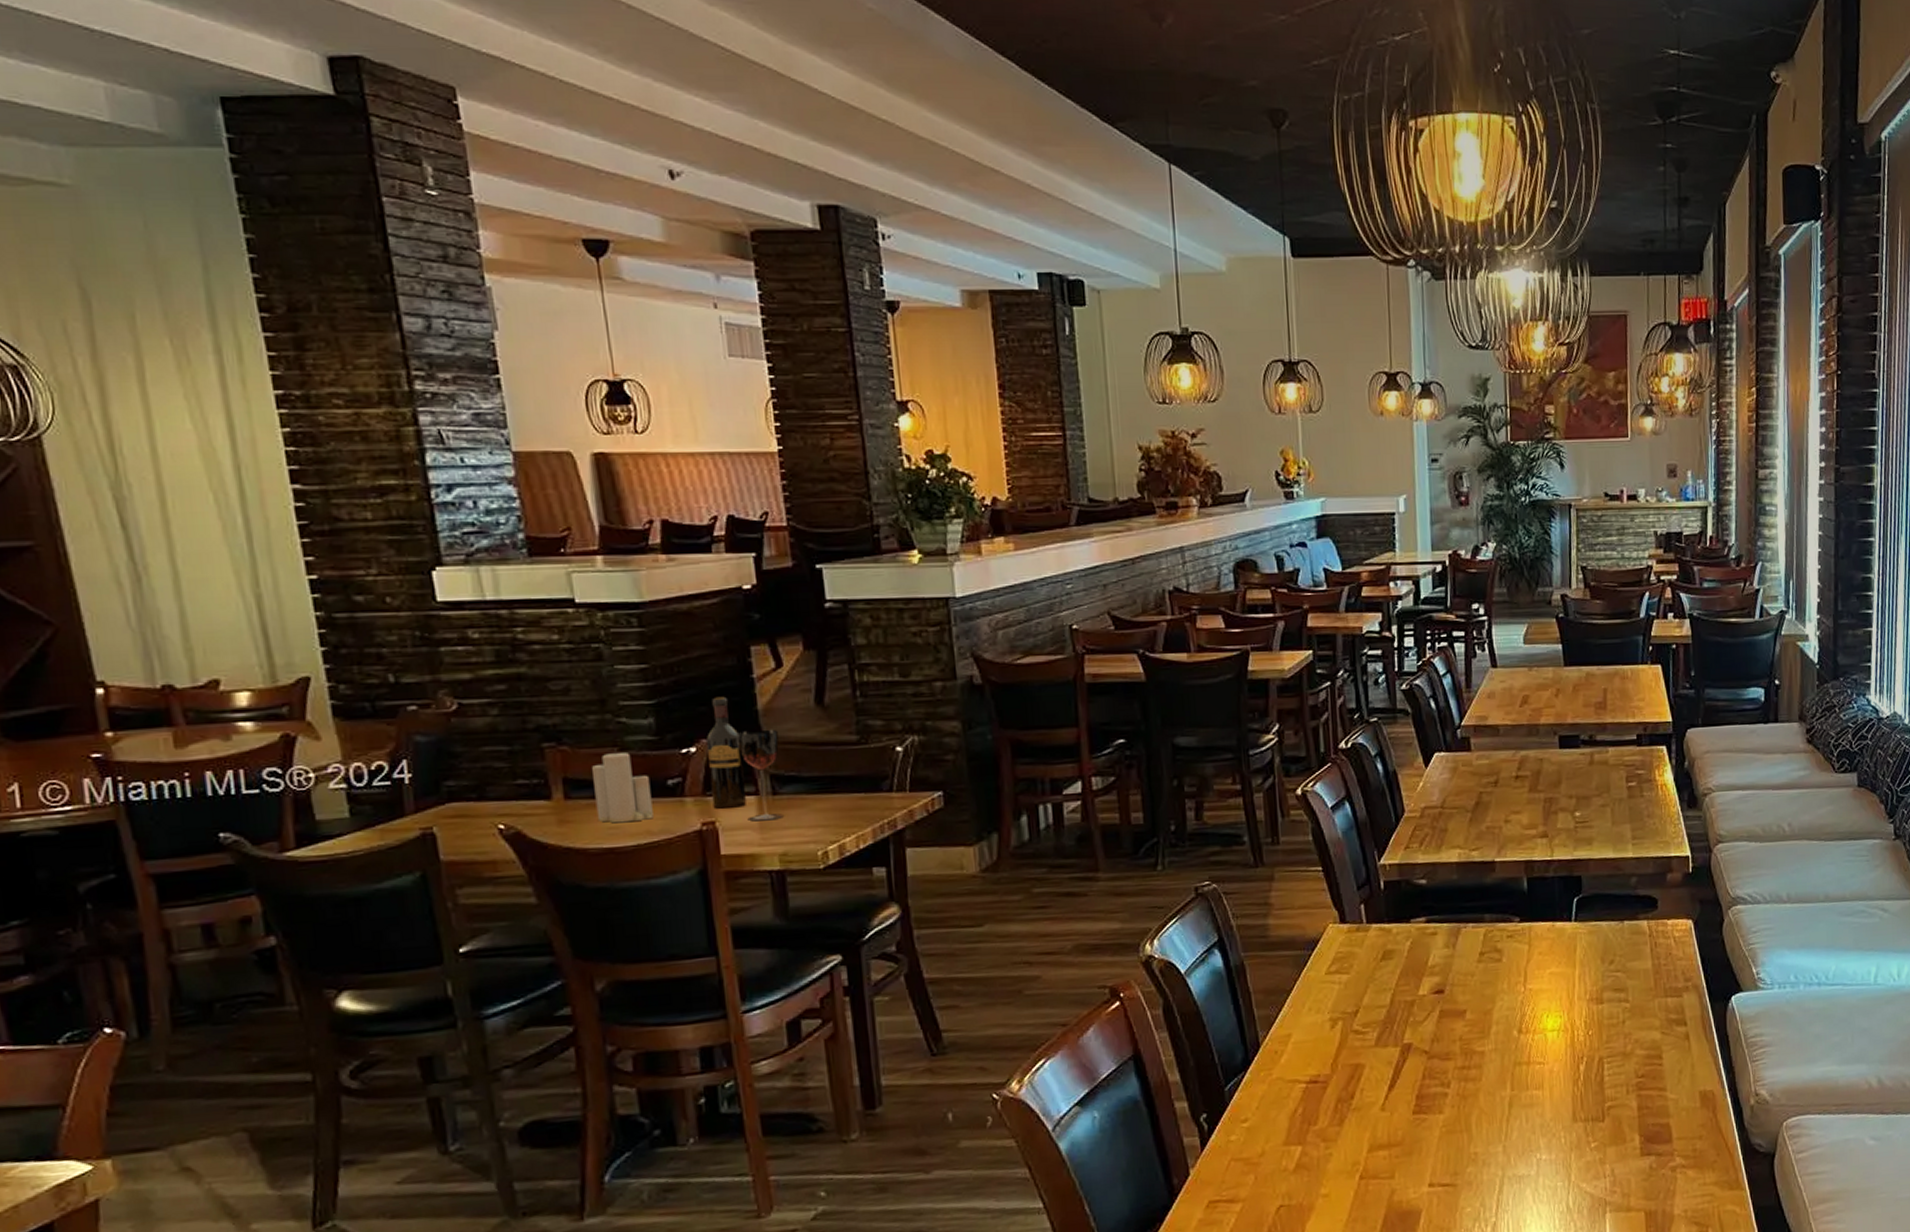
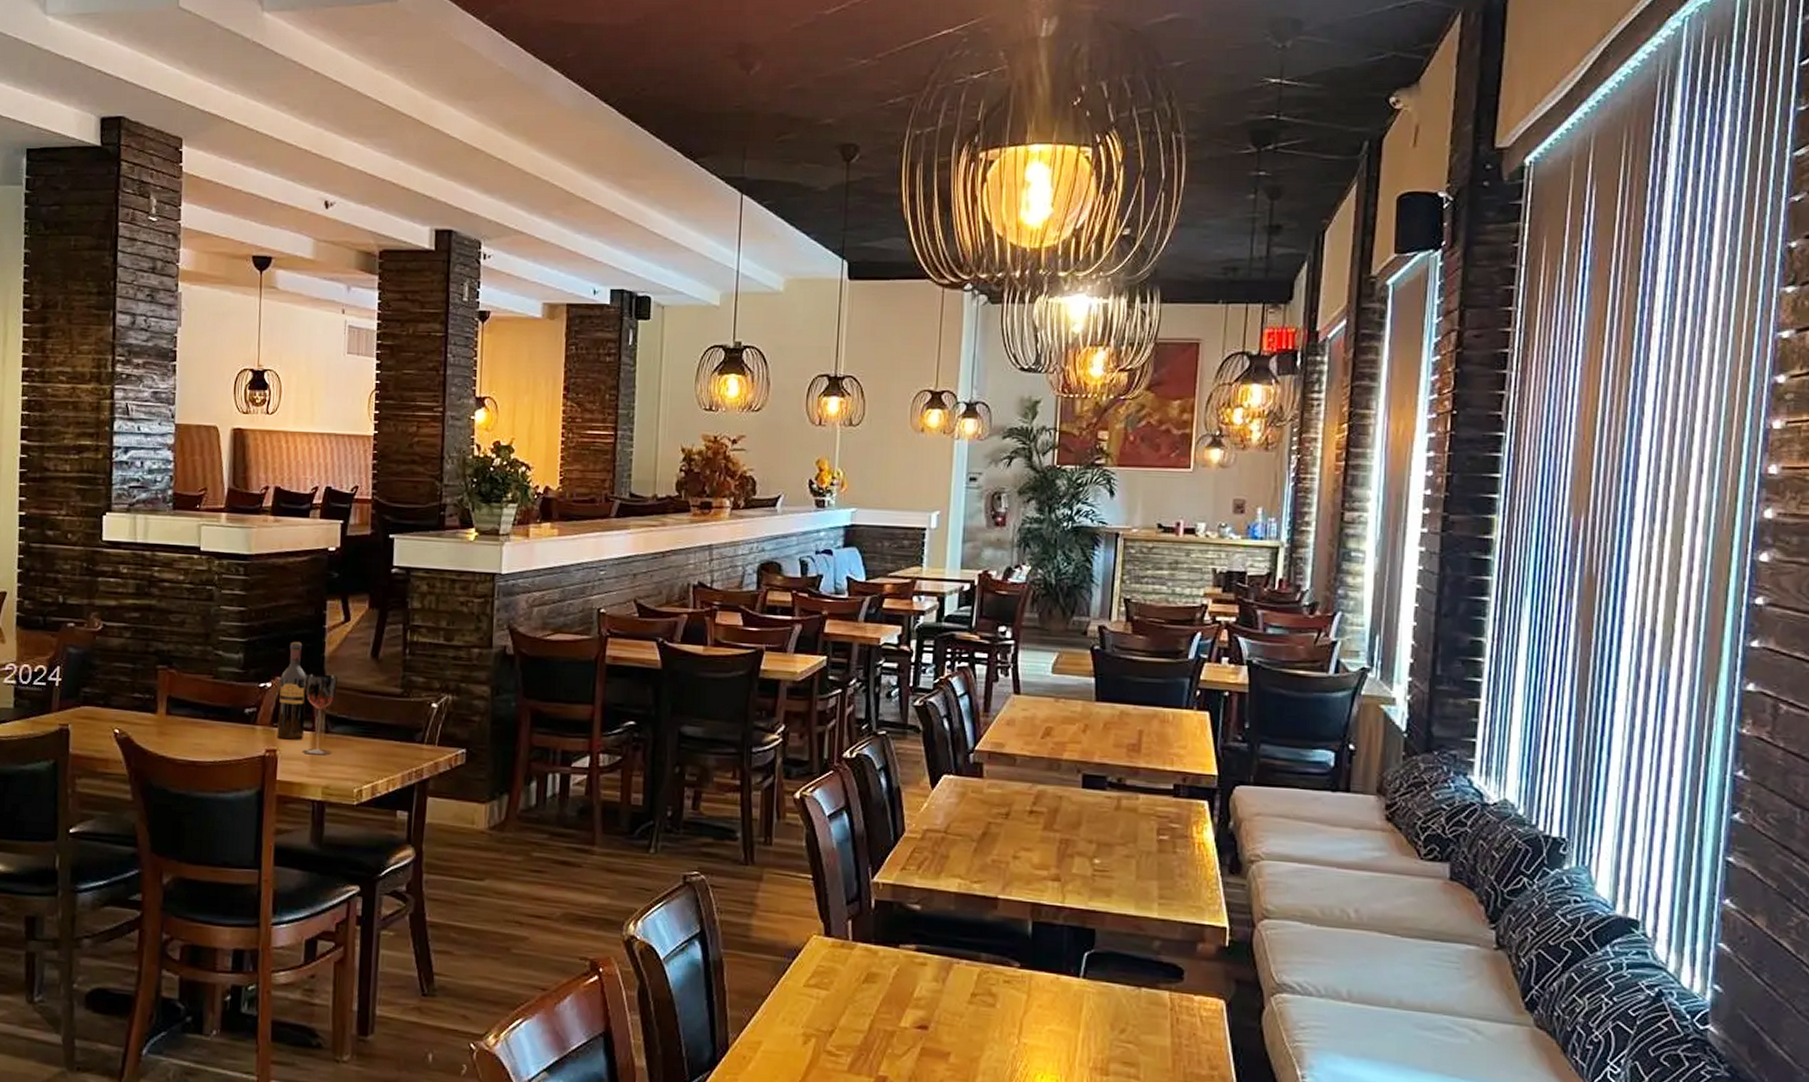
candle: present [592,749,653,823] -> none [187,677,232,741]

